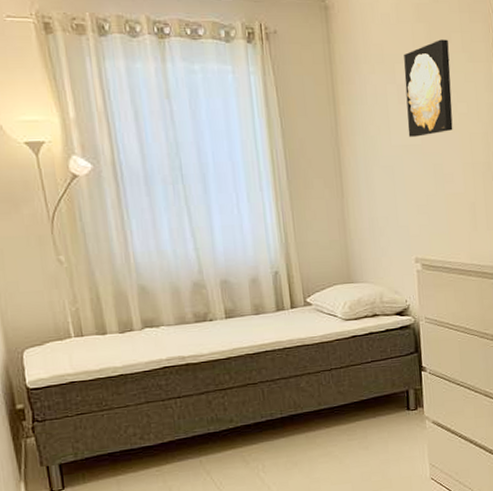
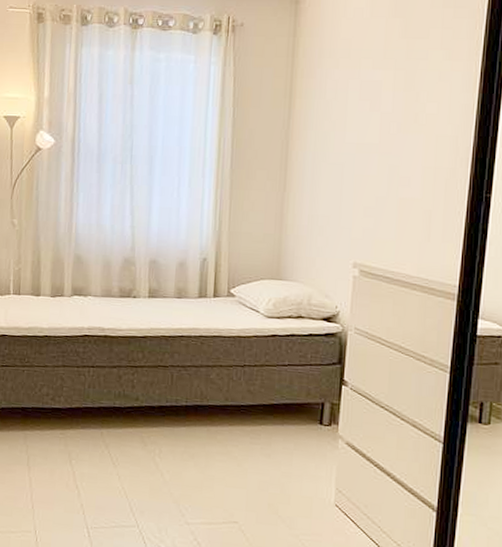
wall art: present [404,39,453,137] -> none [365,35,425,136]

